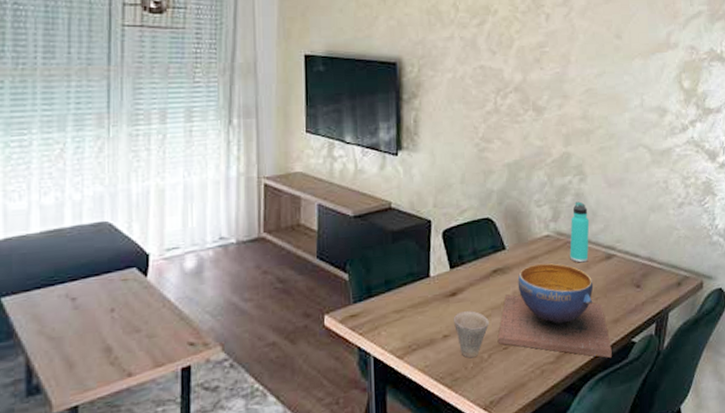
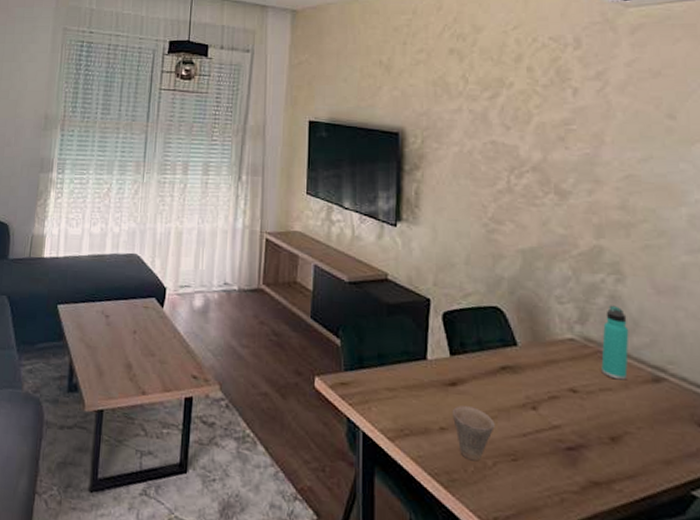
decorative bowl: present [497,263,612,358] -> none [505,369,661,507]

